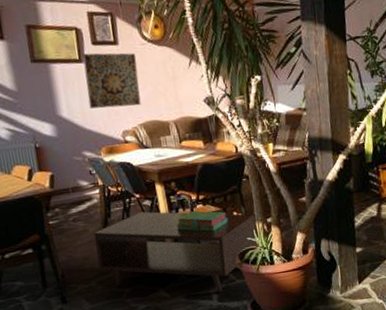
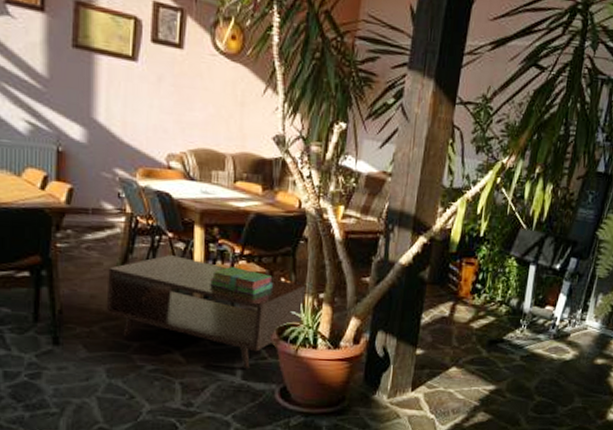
wall art: present [82,53,141,109] -> none [133,50,203,128]

